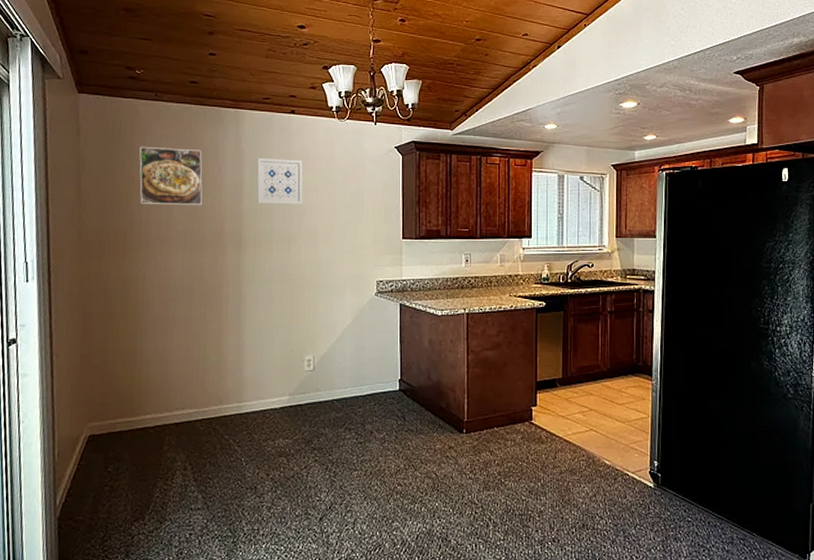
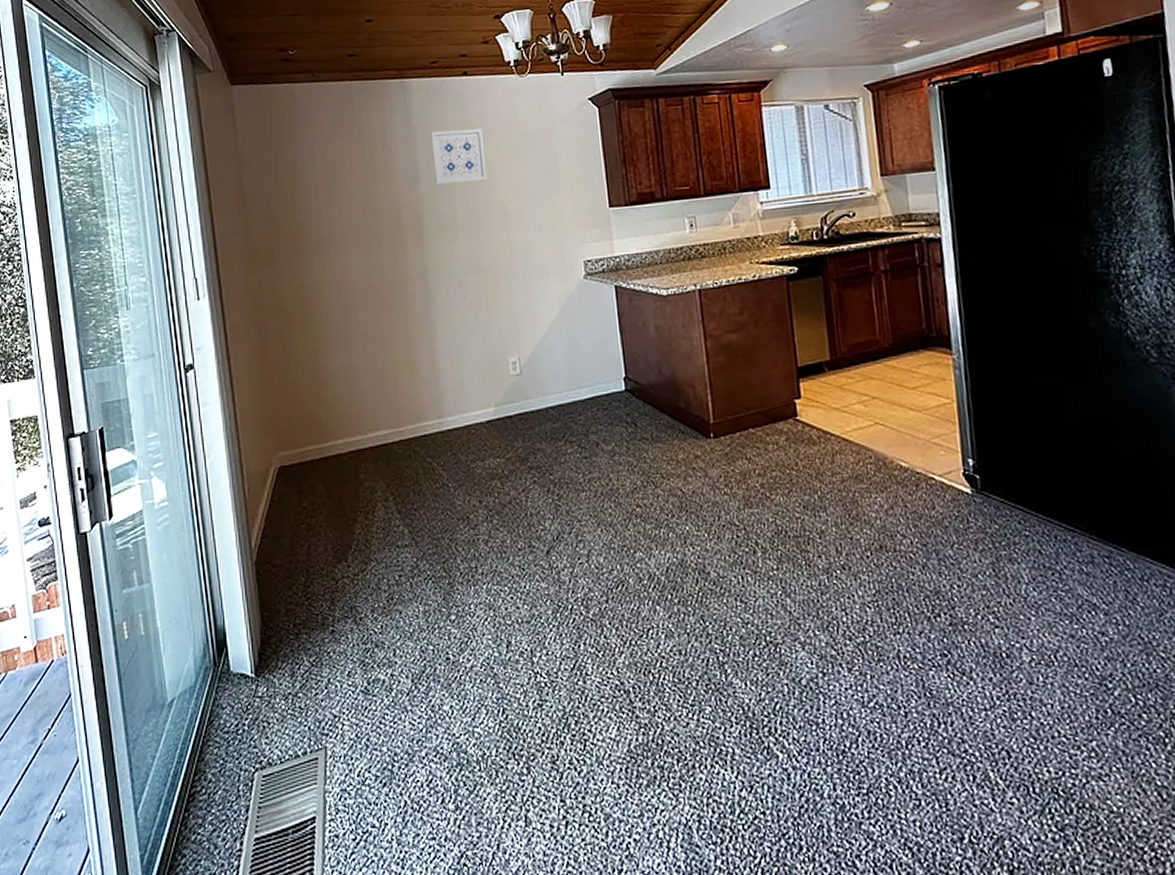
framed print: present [139,146,203,206] -> none [301,131,374,200]

